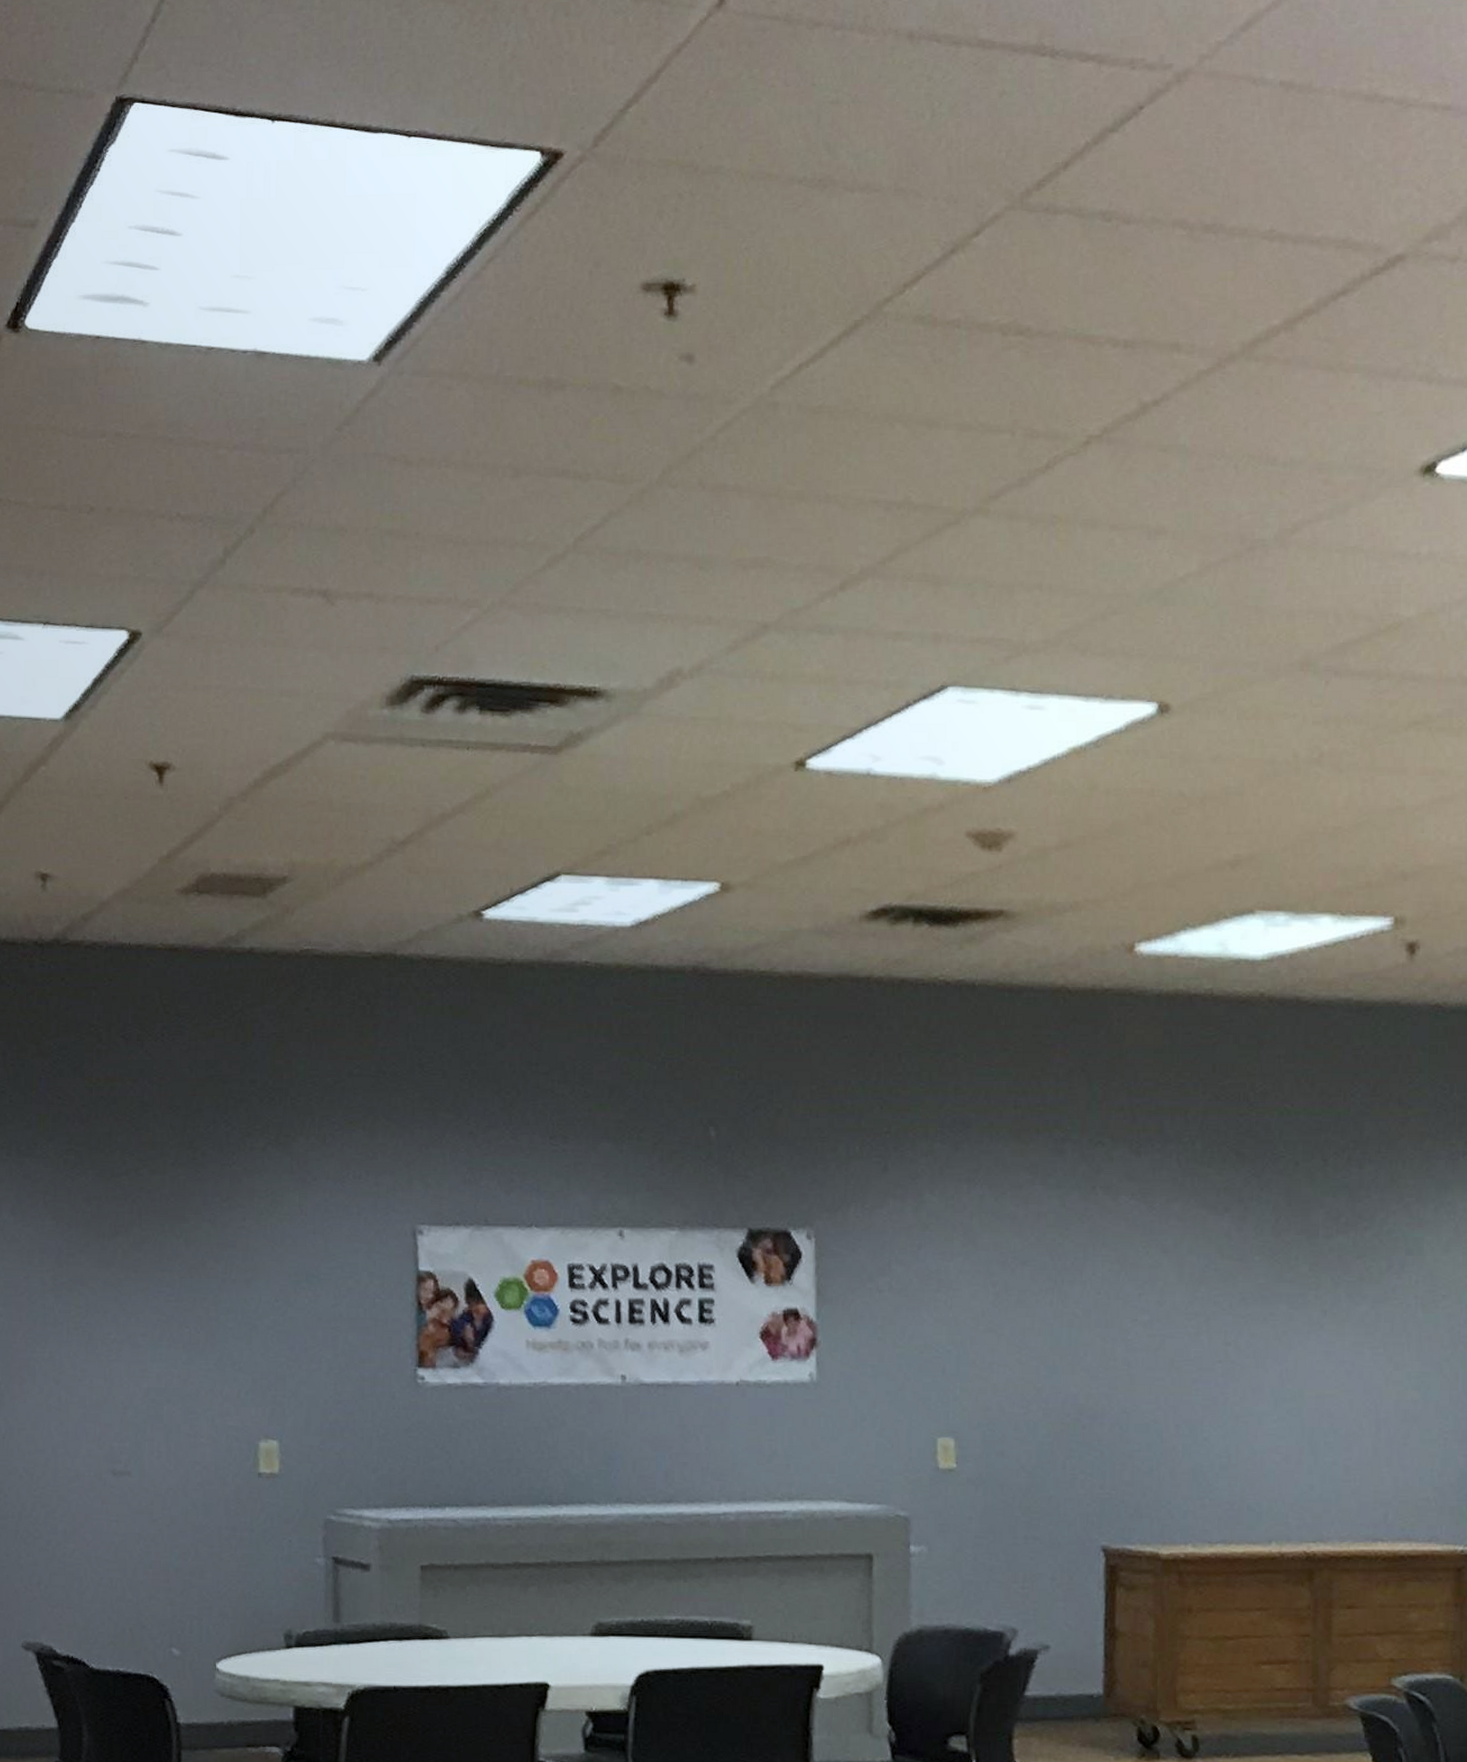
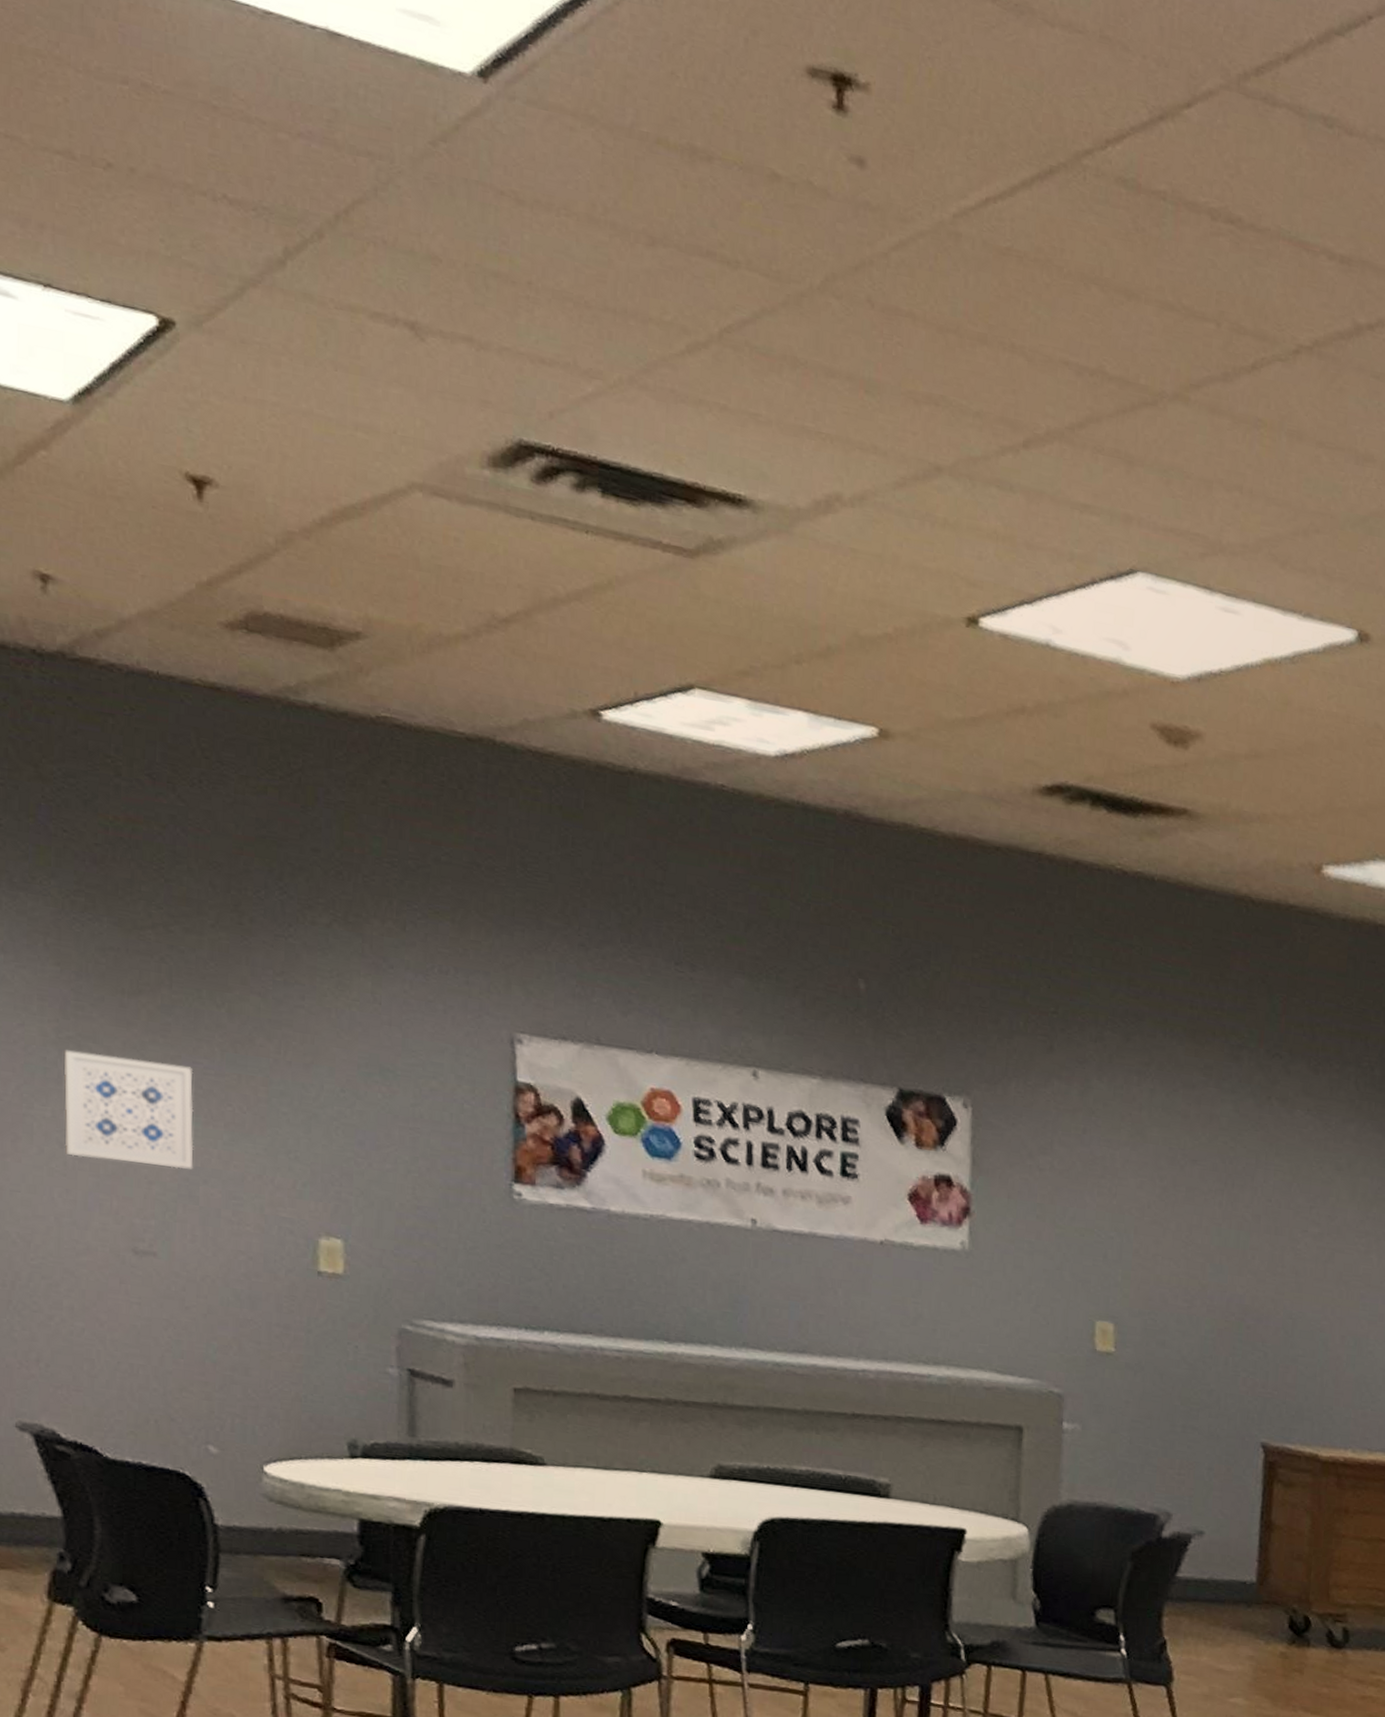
wall art: none [59,1295,159,1392] -> present [64,1050,194,1169]

